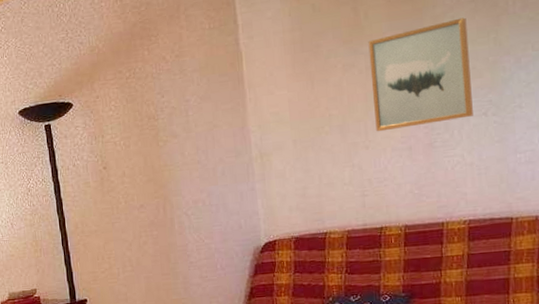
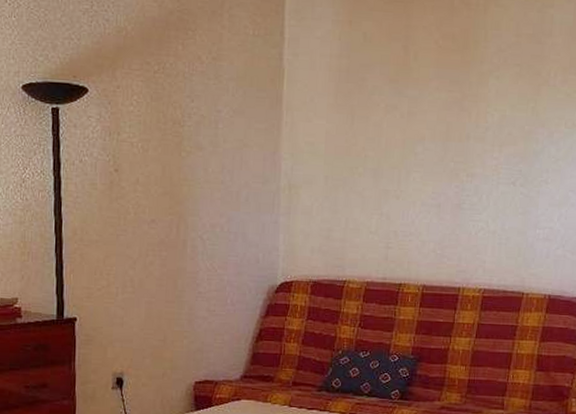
wall art: present [368,17,473,132] -> none [409,79,510,184]

